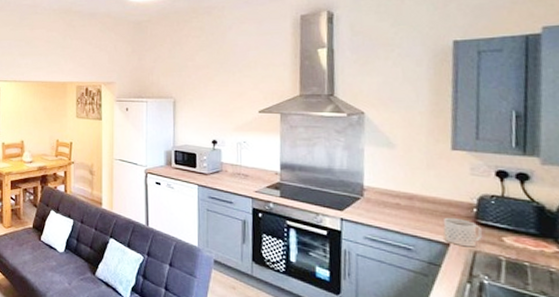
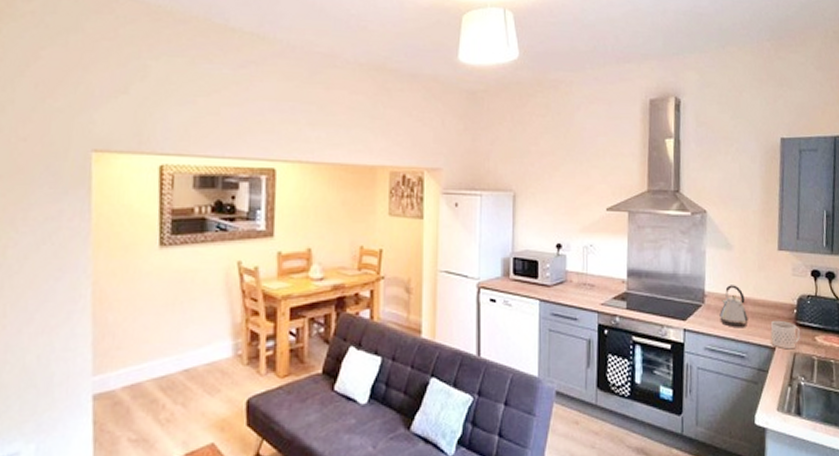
kettle: none [381,181,416,222] -> present [719,285,748,328]

